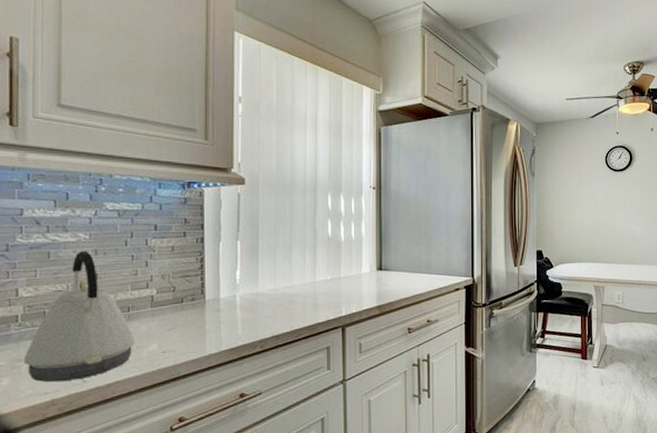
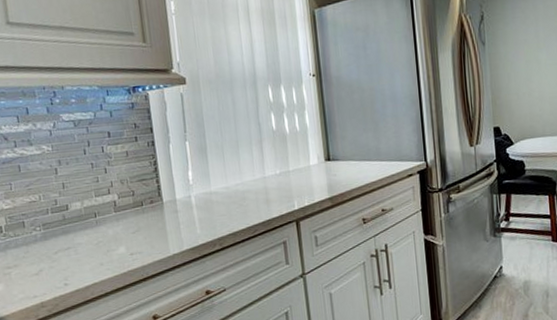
kettle: present [23,250,135,383] -> none [12,162,105,287]

